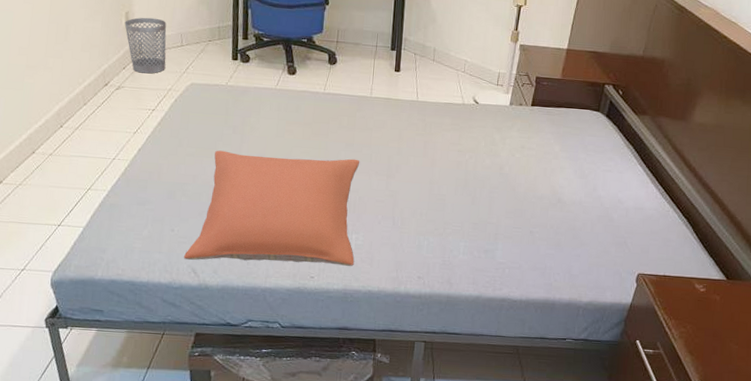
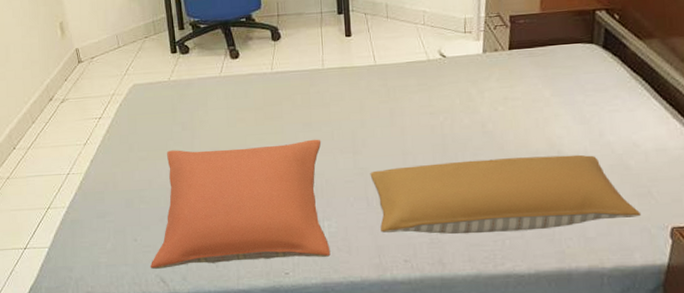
wastebasket: present [124,17,167,74] -> none [60,23,106,82]
pillow: none [399,194,617,264] -> present [370,154,642,235]

